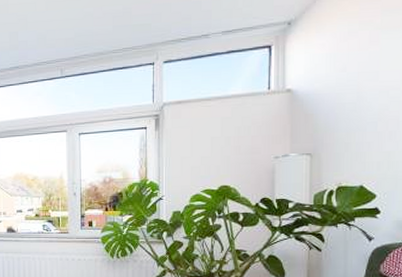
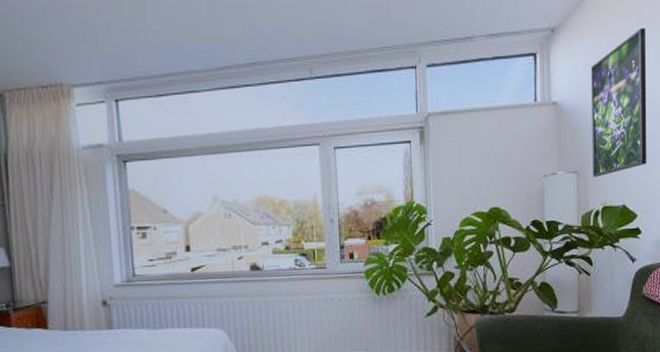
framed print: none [327,14,393,159] -> present [591,27,647,177]

